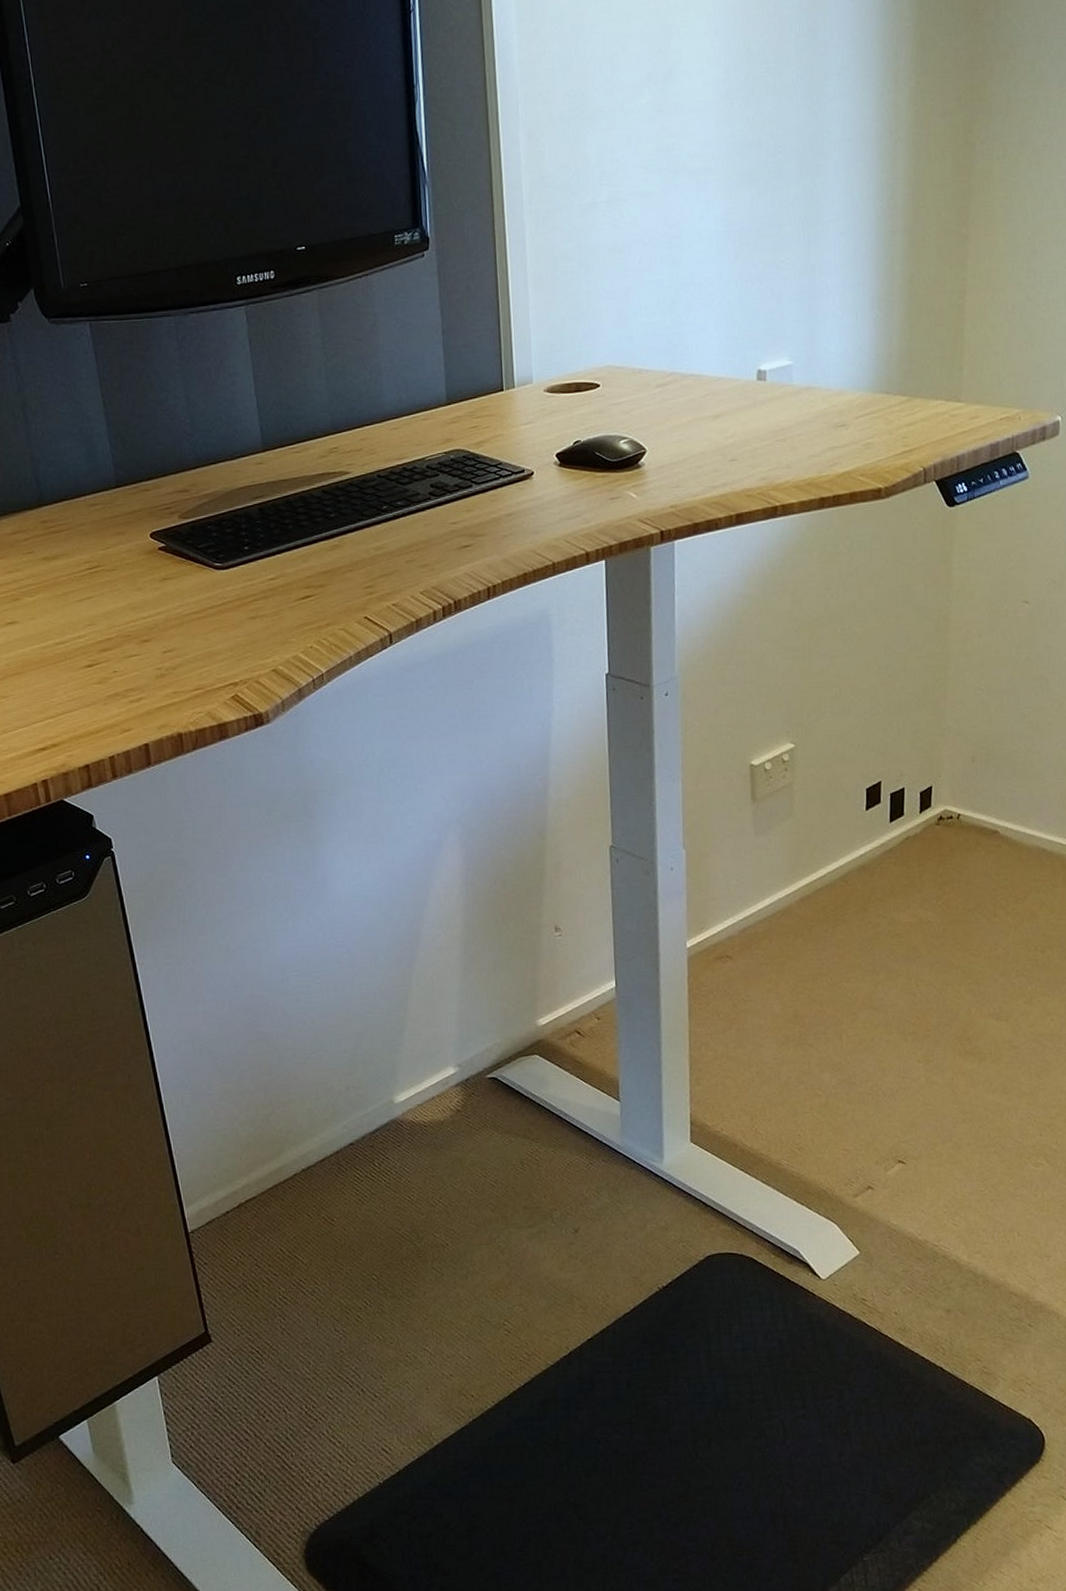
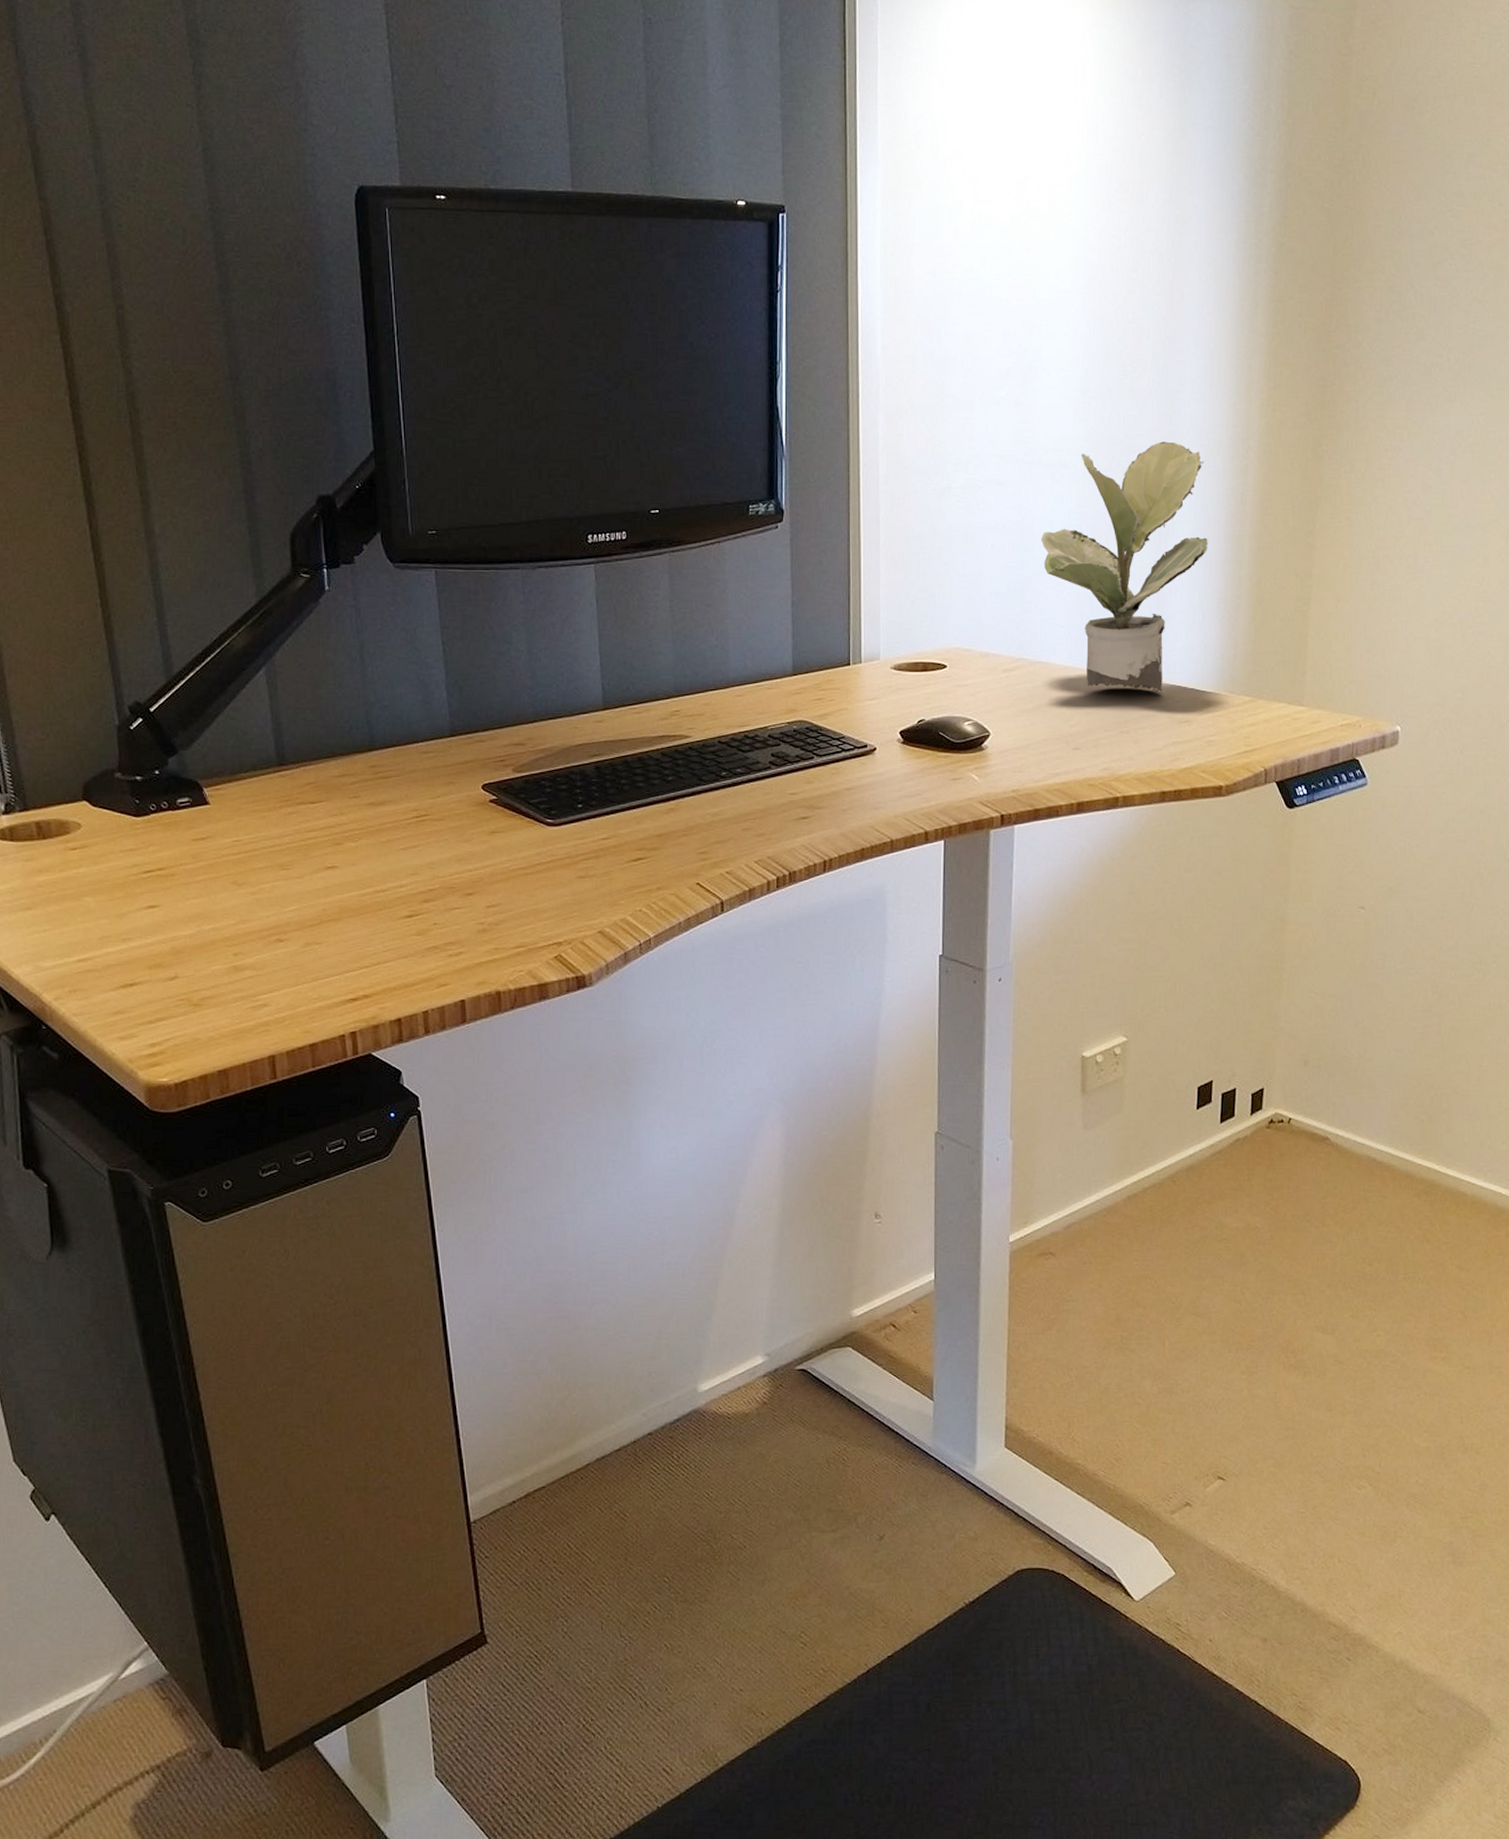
potted plant: none [688,138,859,397] -> present [1040,441,1208,692]

